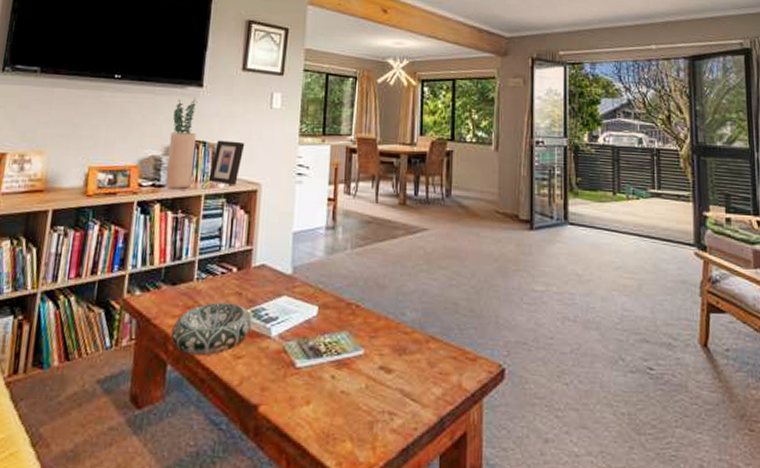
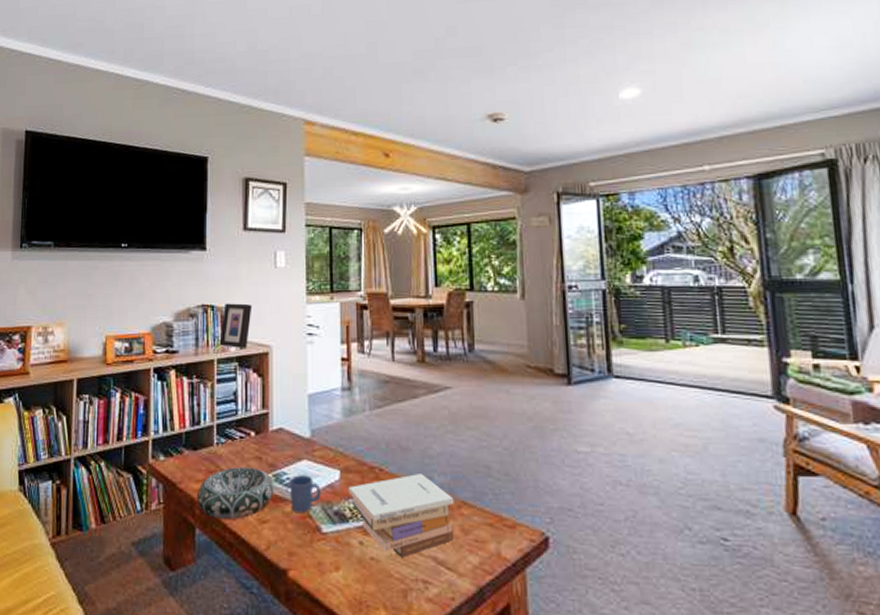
vase: present [165,97,197,189] -> none [178,261,204,354]
mug: none [266,311,298,349] -> present [289,475,321,514]
books: none [324,310,423,391] -> present [348,474,454,558]

